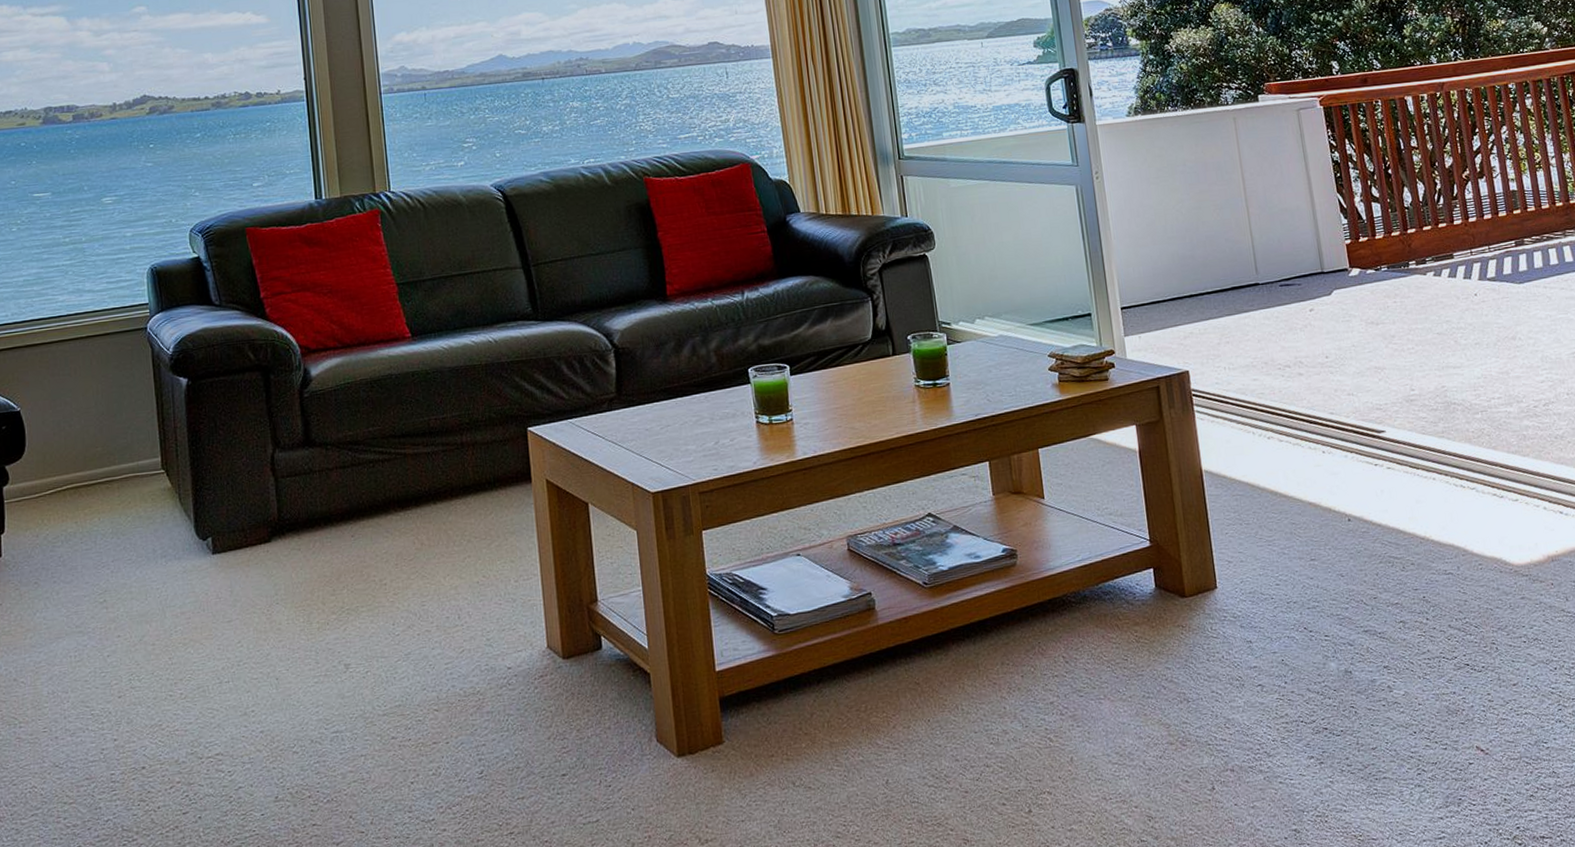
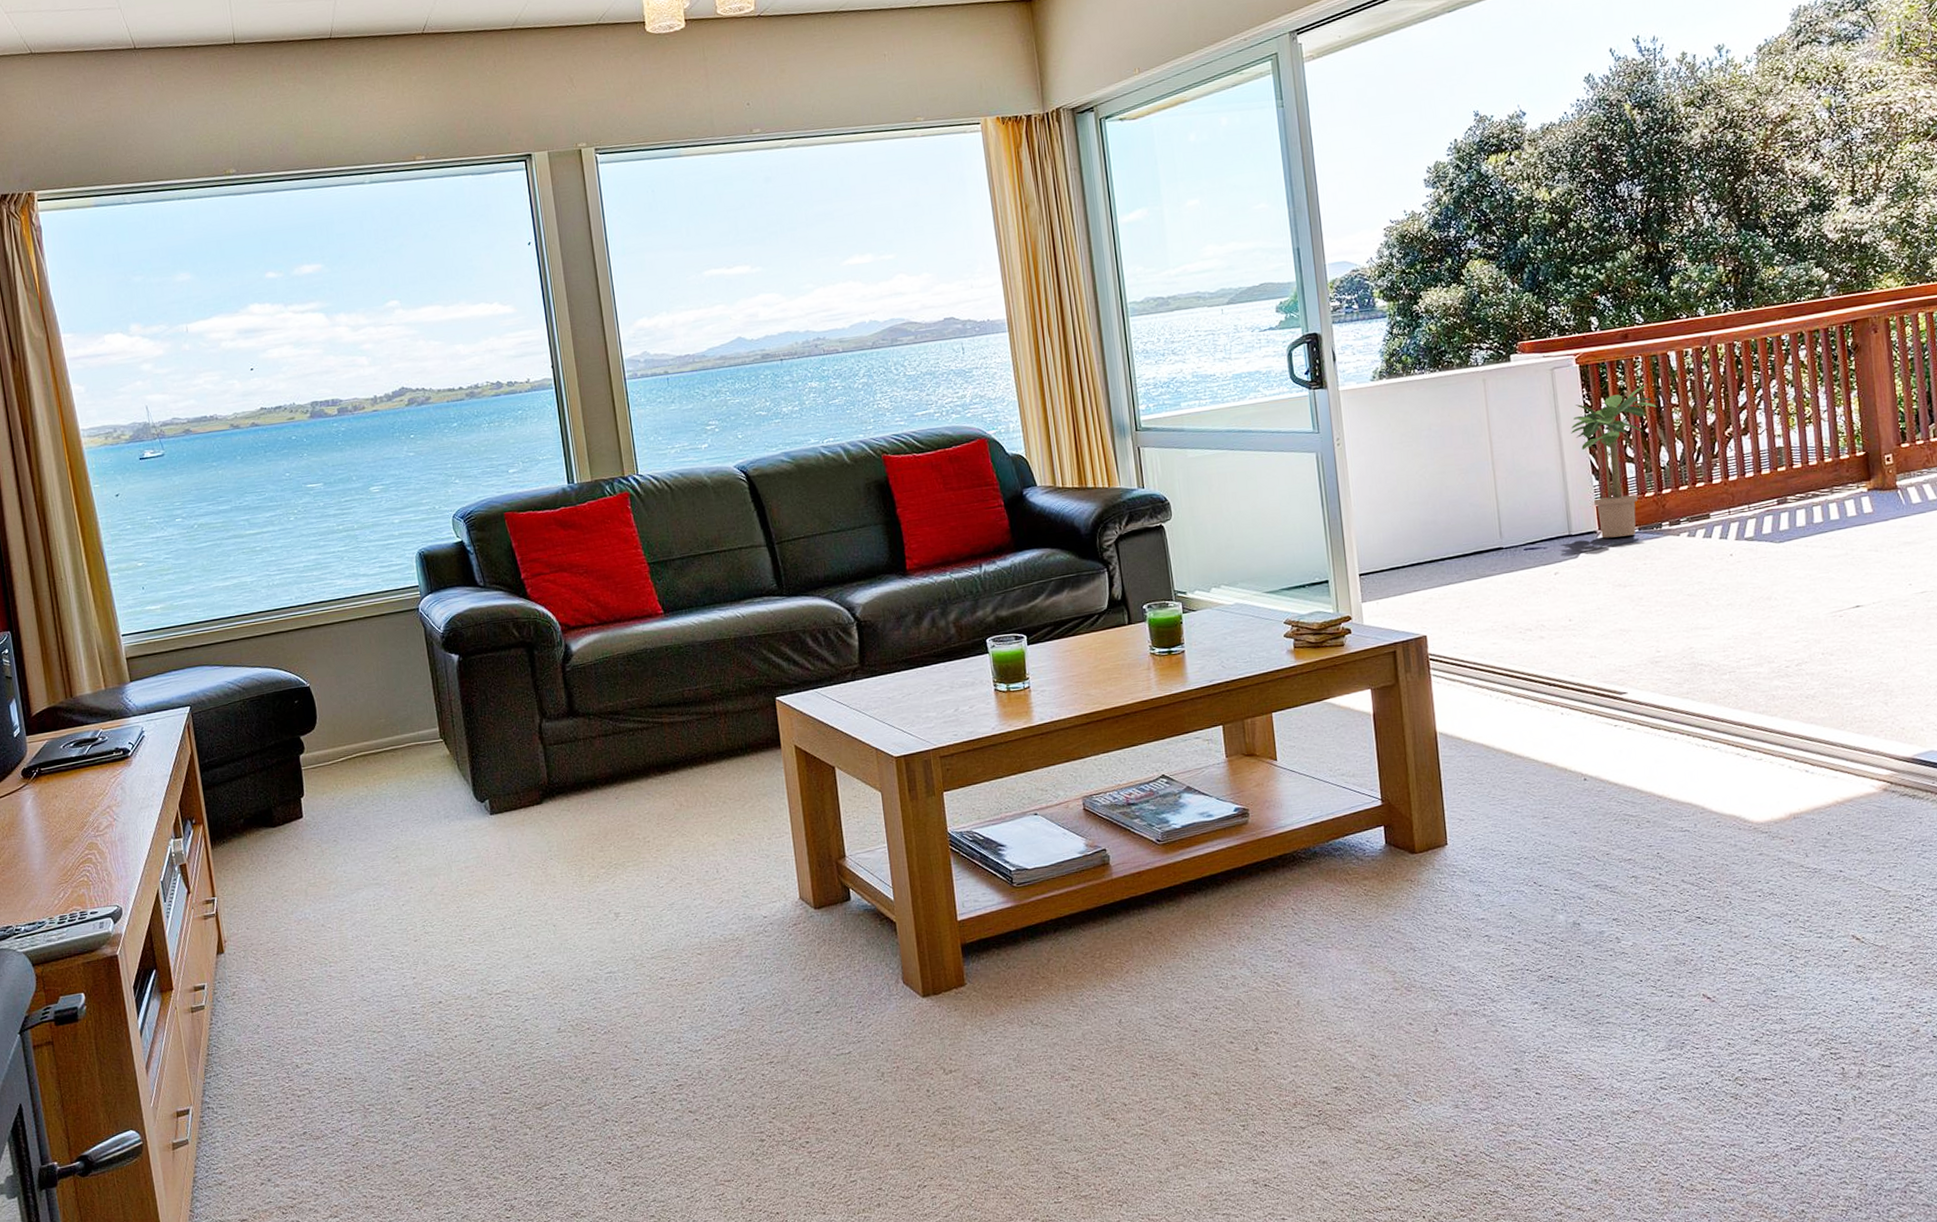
potted plant: none [1318,127,1398,276] -> present [1570,385,1657,539]

